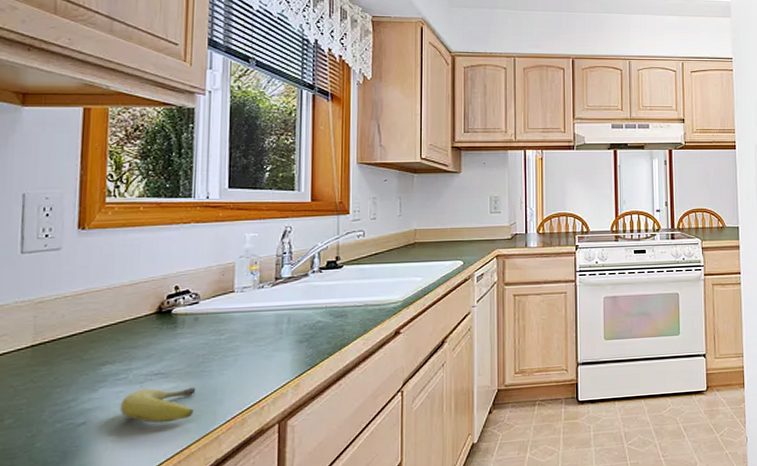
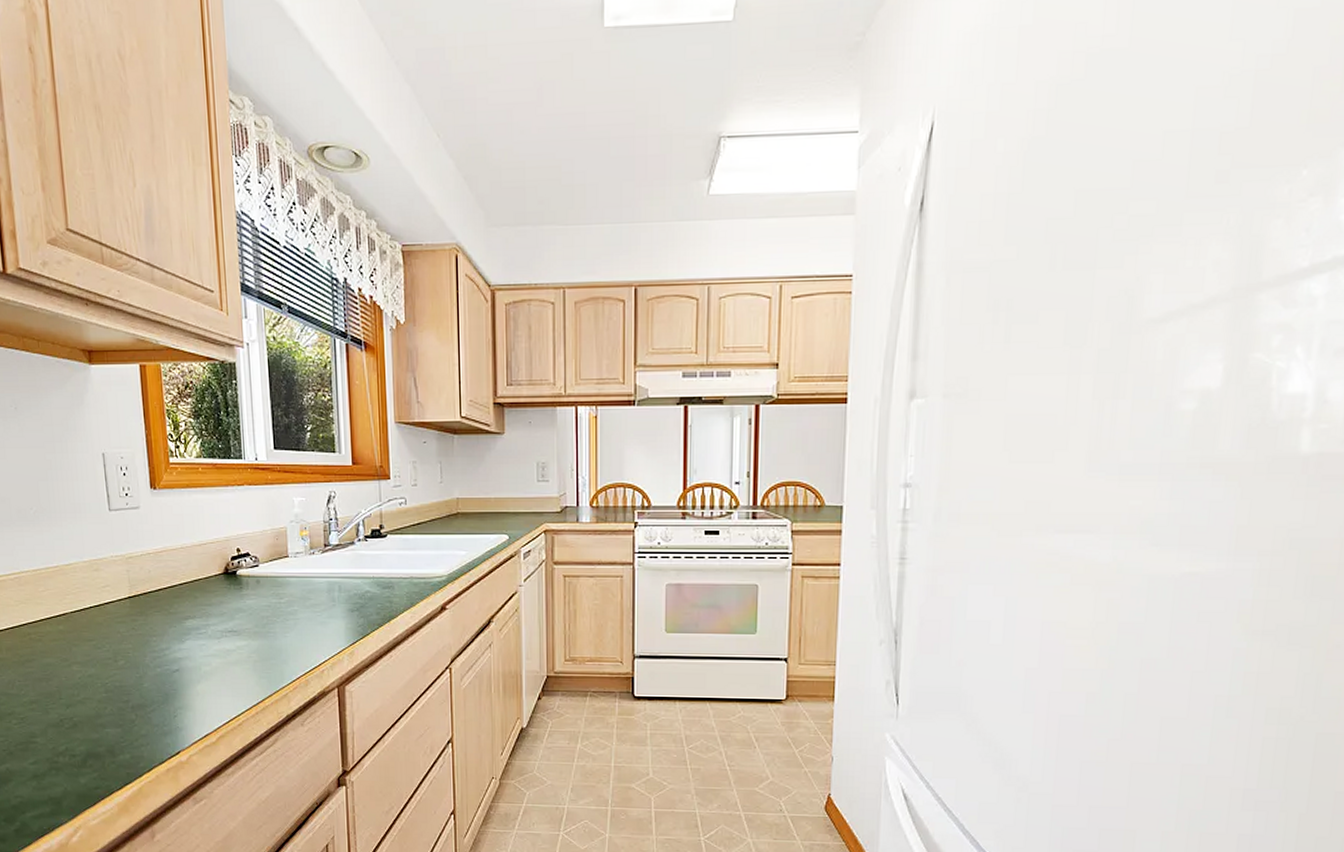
fruit: present [119,387,196,424] -> none [204,644,265,677]

